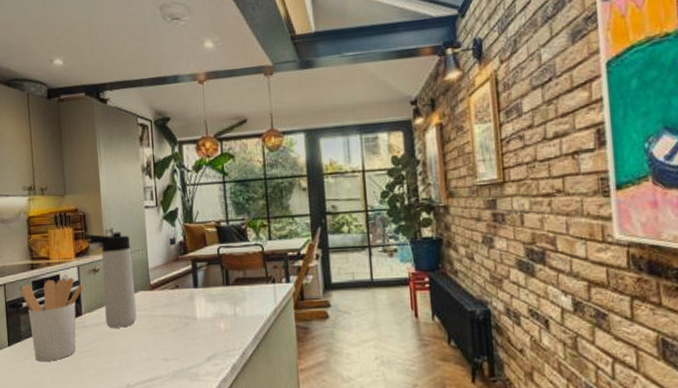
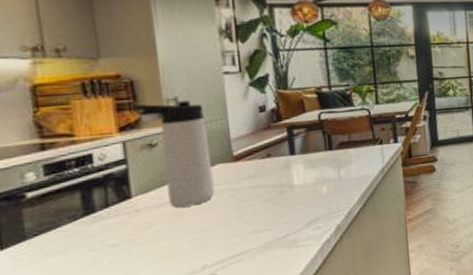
utensil holder: present [20,277,84,361] -> none [21,156,133,262]

